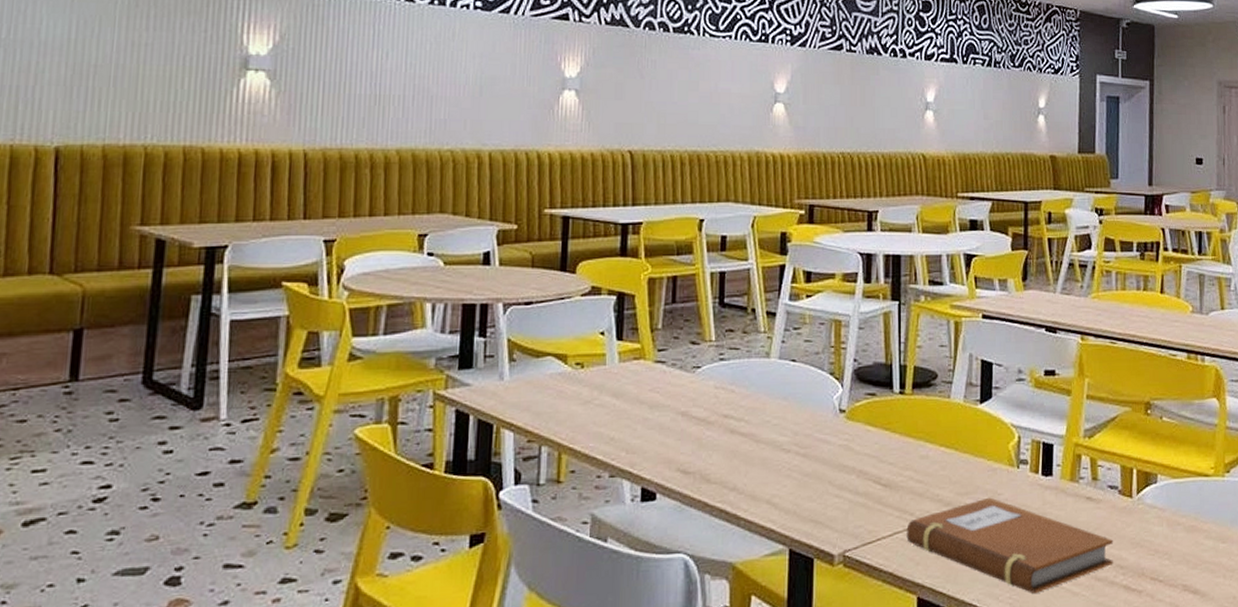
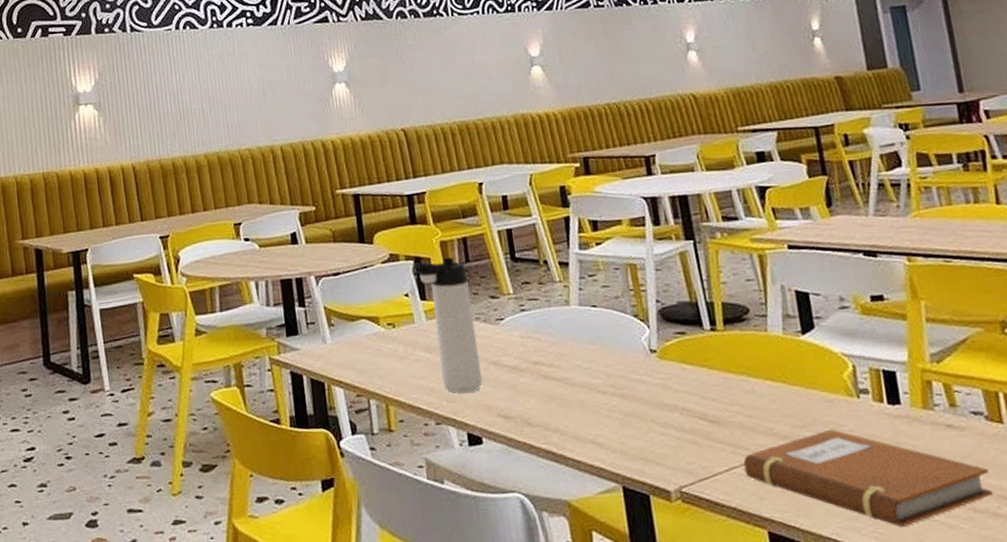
thermos bottle: none [615,295,671,444] -> present [413,257,483,393]

